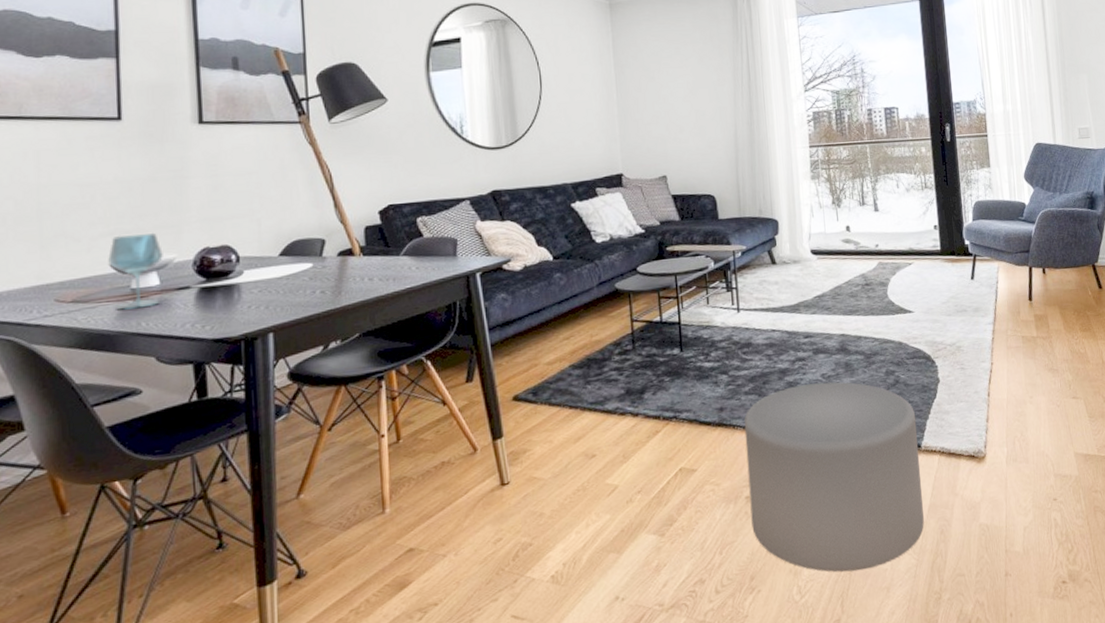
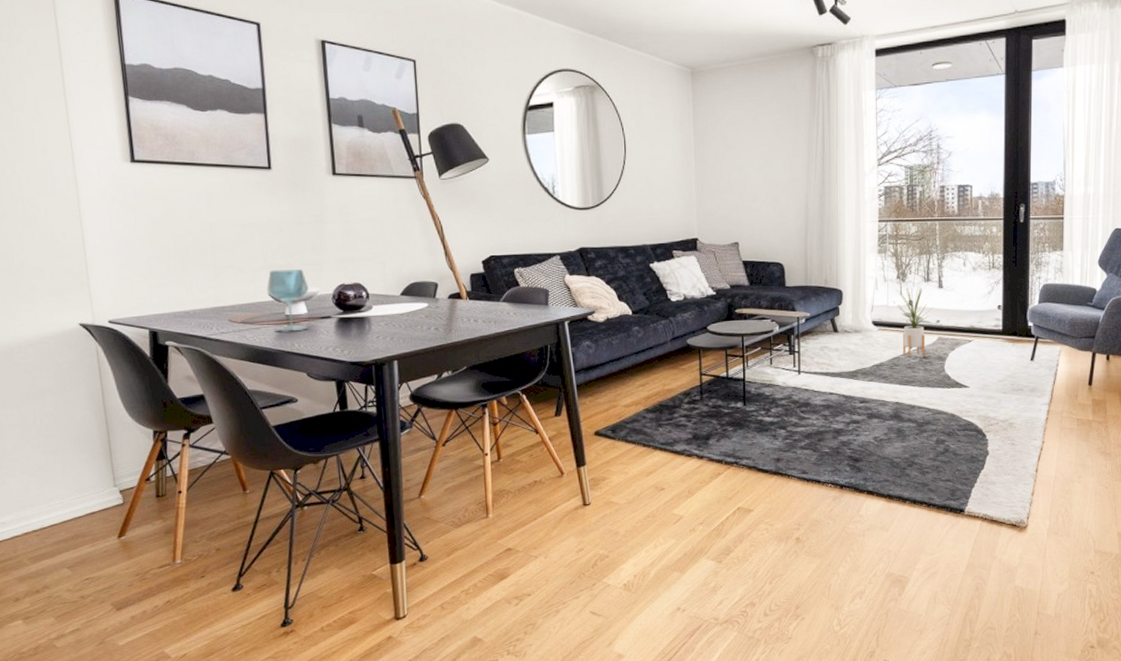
pouf: present [744,382,924,572] -> none [798,445,962,613]
house plant: none [830,207,871,285] -> present [893,282,933,357]

